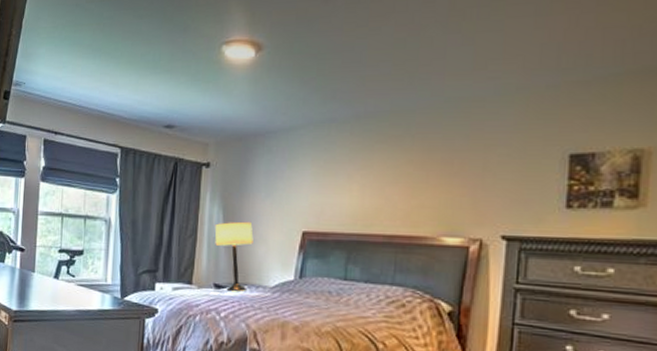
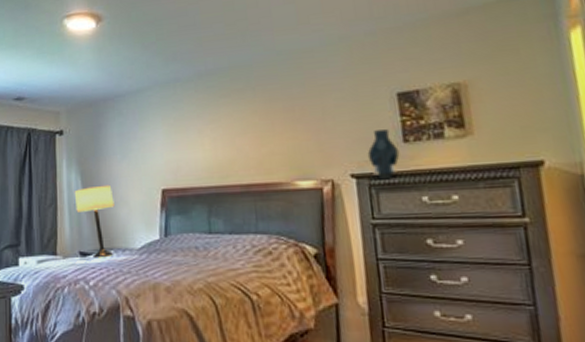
vase: none [523,192,560,245] -> present [367,129,400,180]

